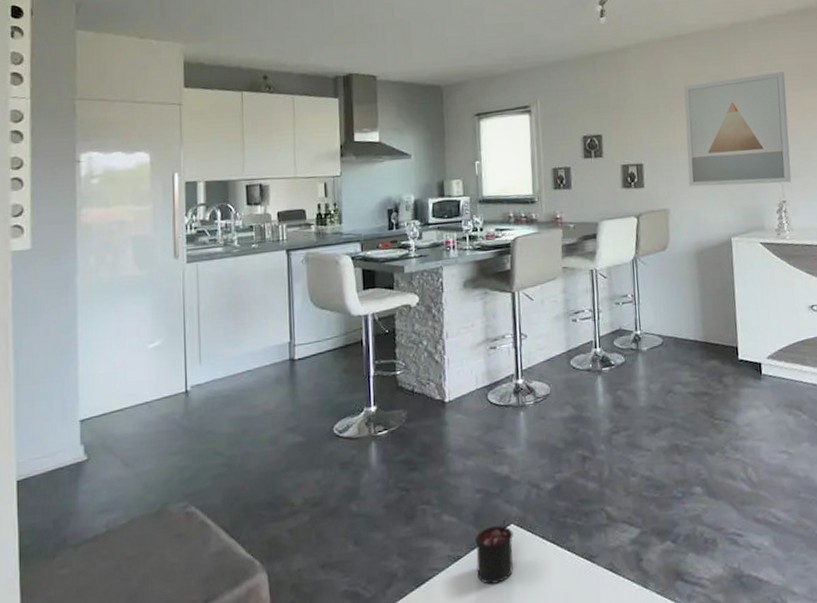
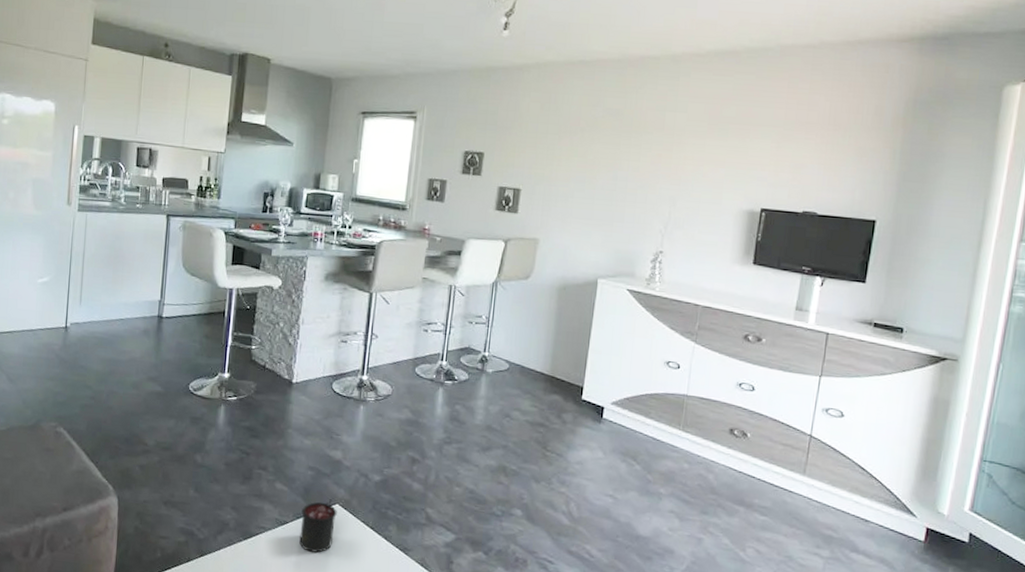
wall art: present [683,72,792,187] -> none [564,115,690,234]

